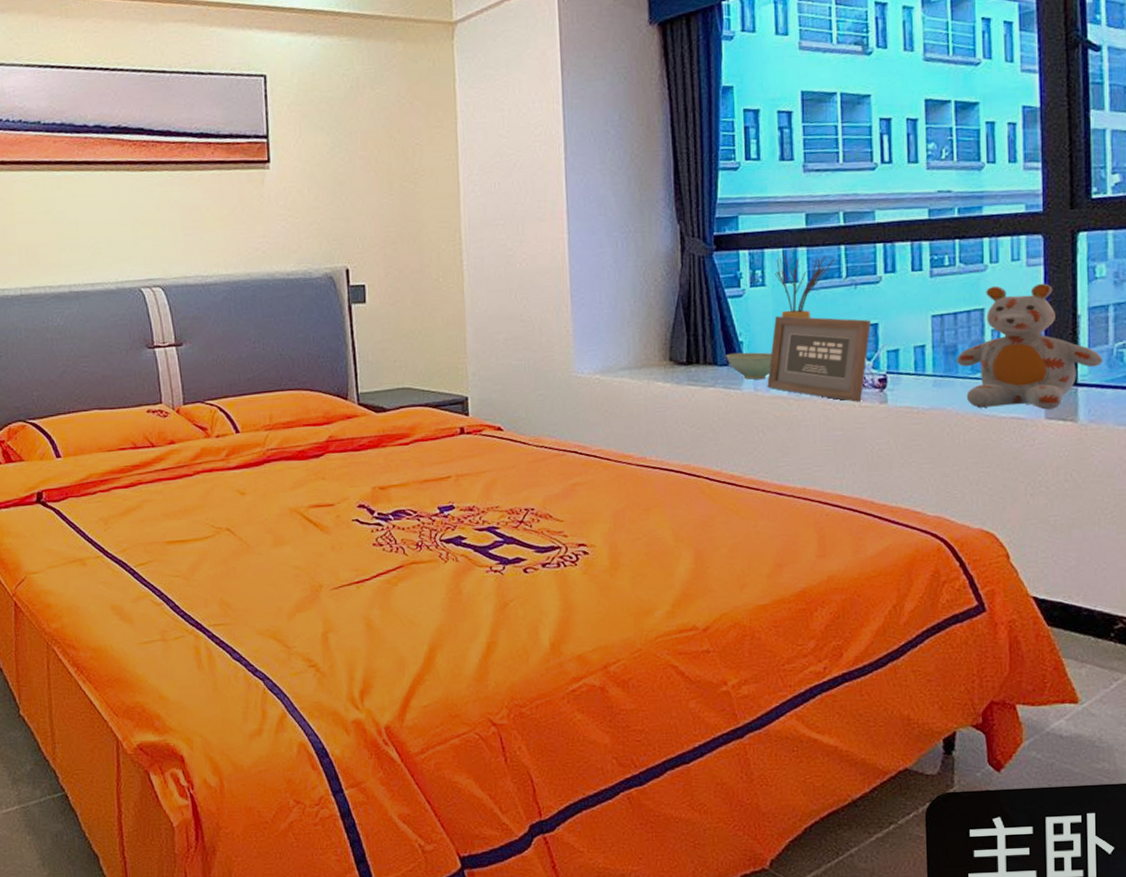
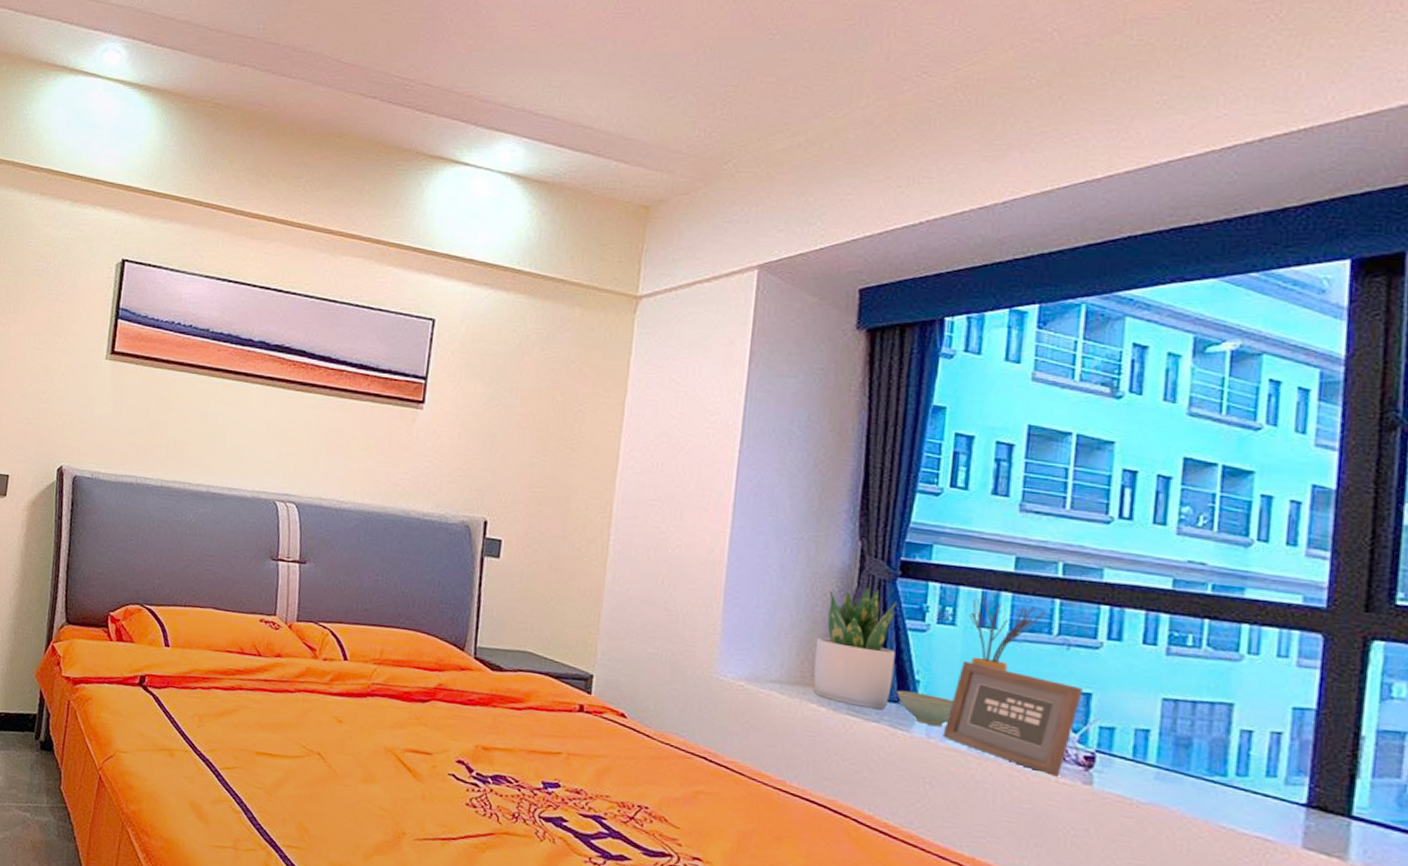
planter: none [654,265,721,377] -> present [813,587,898,710]
stuffed bear: present [956,283,1103,410] -> none [1189,680,1392,839]

